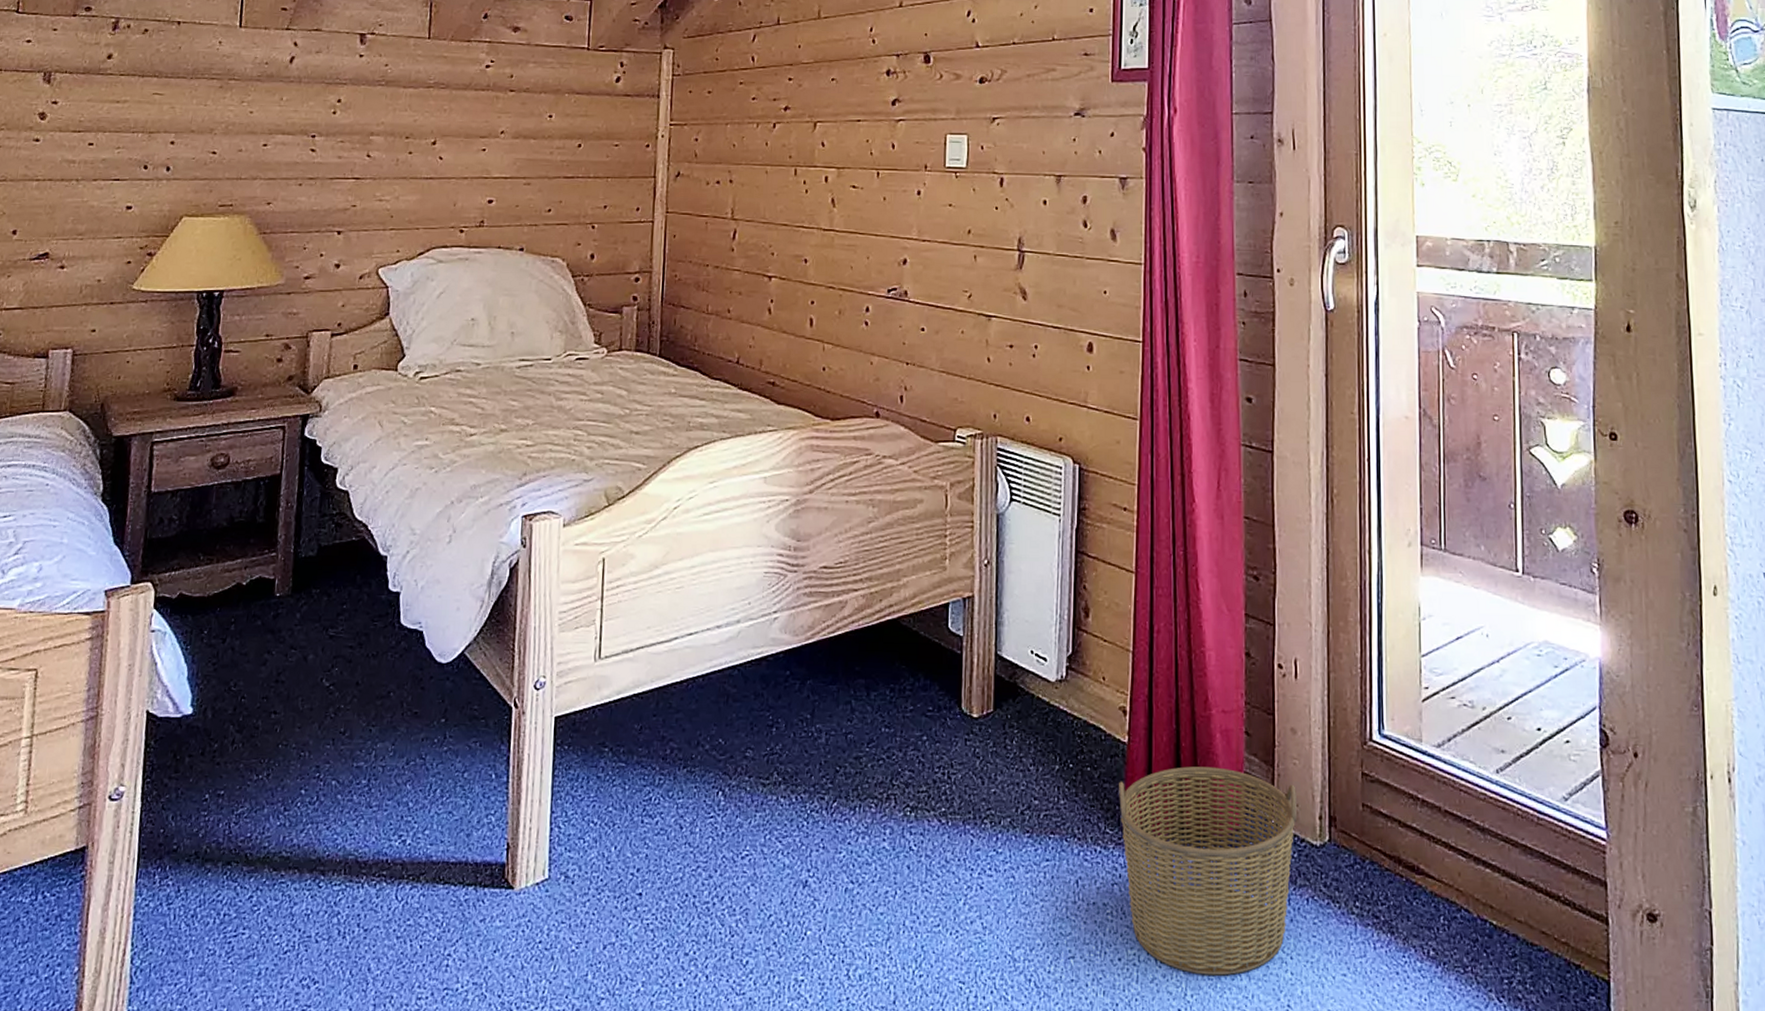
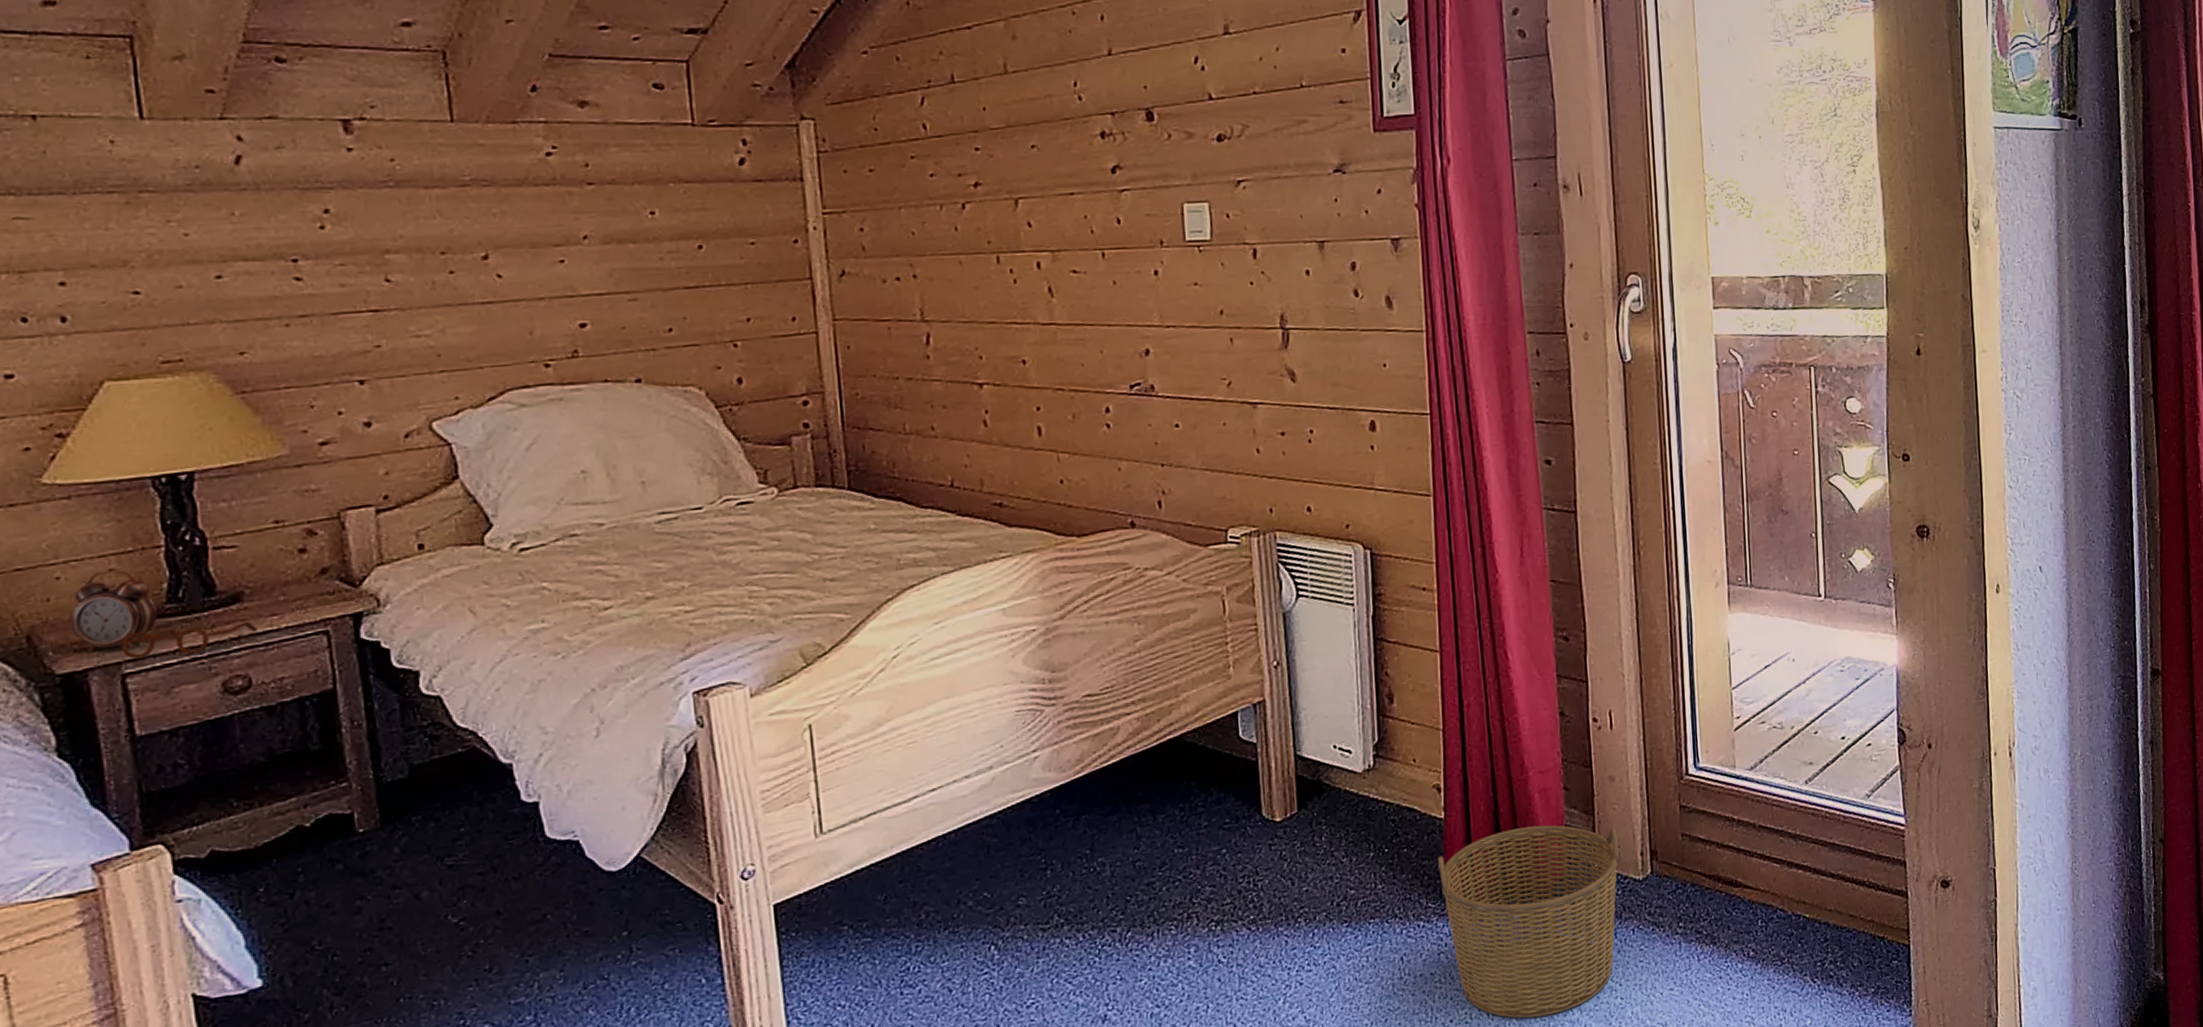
alarm clock: none [129,360,182,422] -> present [70,570,157,652]
glasses: none [155,410,241,433] -> present [121,621,258,659]

